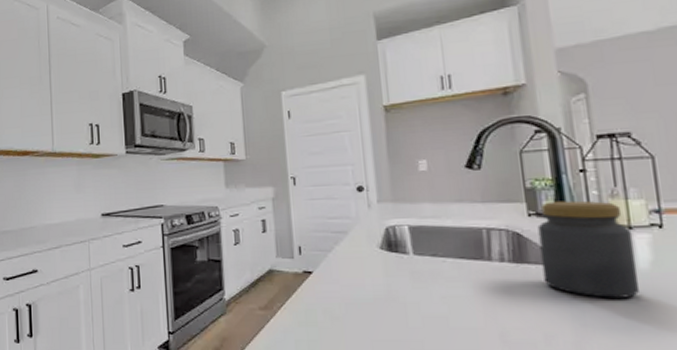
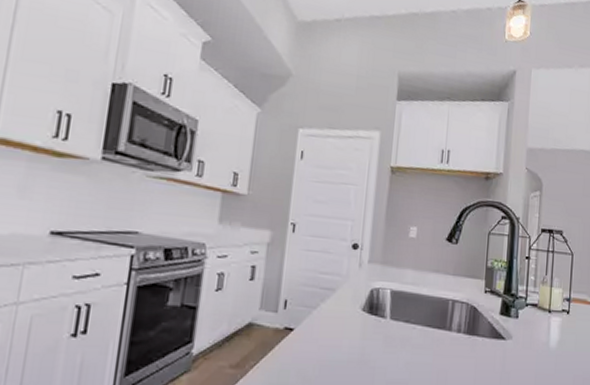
jar: present [537,200,641,298] -> none [486,281,550,372]

